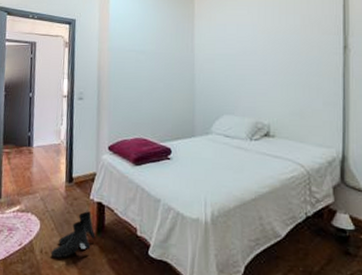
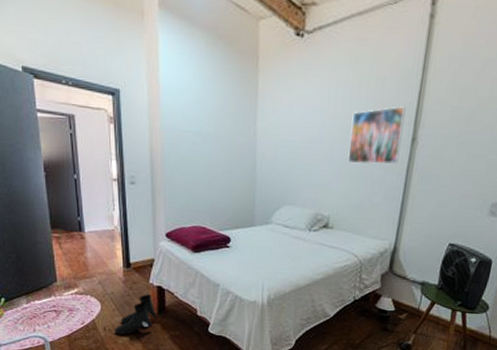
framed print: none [282,18,333,73] -> present [347,106,406,165]

